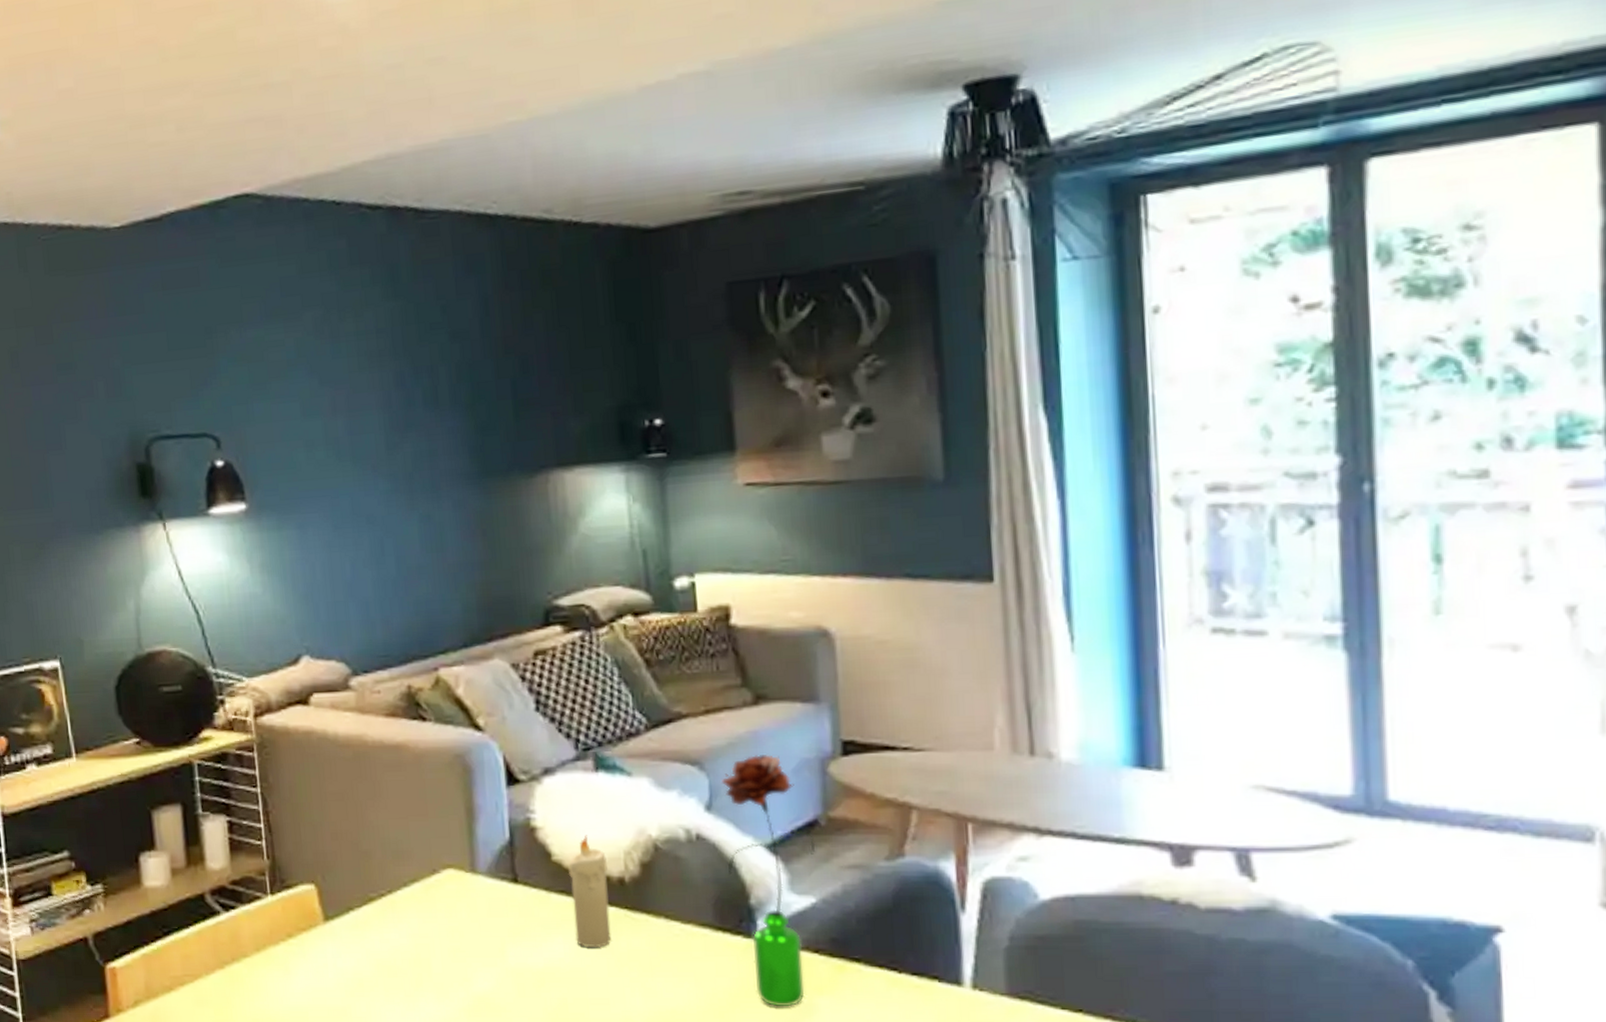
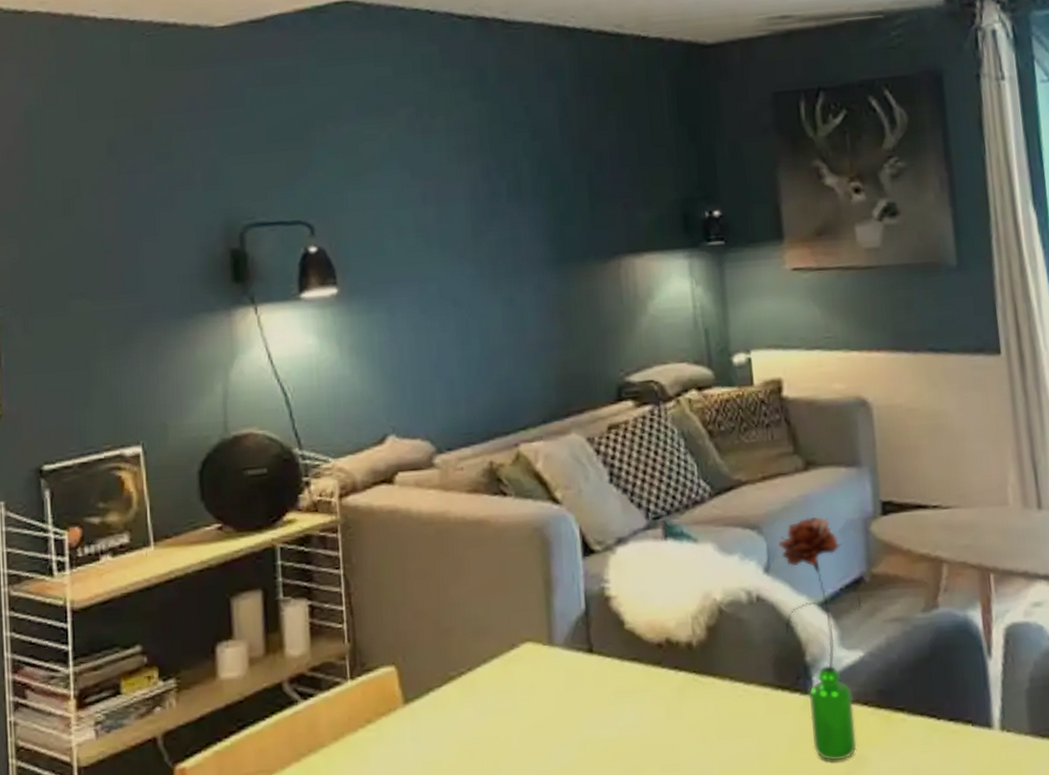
candle: present [568,835,612,947] -> none [640,602,681,714]

